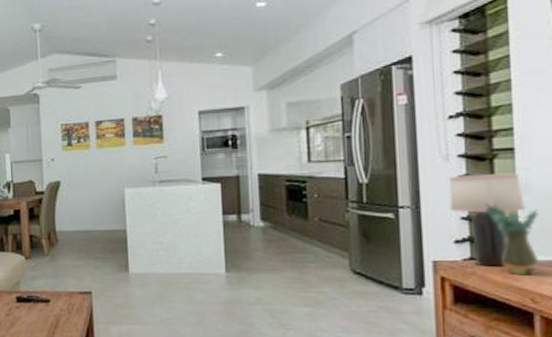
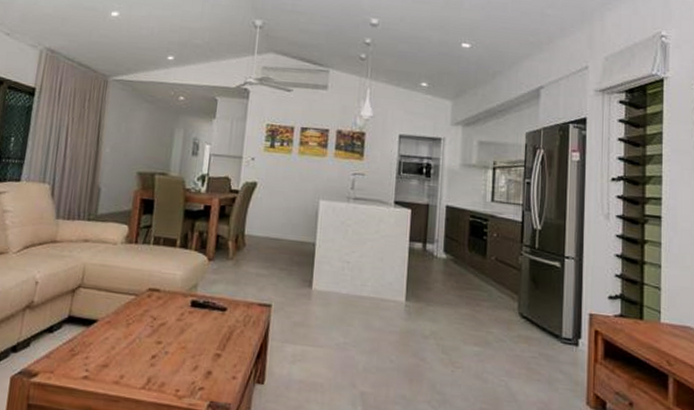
table lamp: present [448,172,527,266] -> none [607,234,668,326]
vase: present [486,204,540,276] -> none [636,265,677,338]

